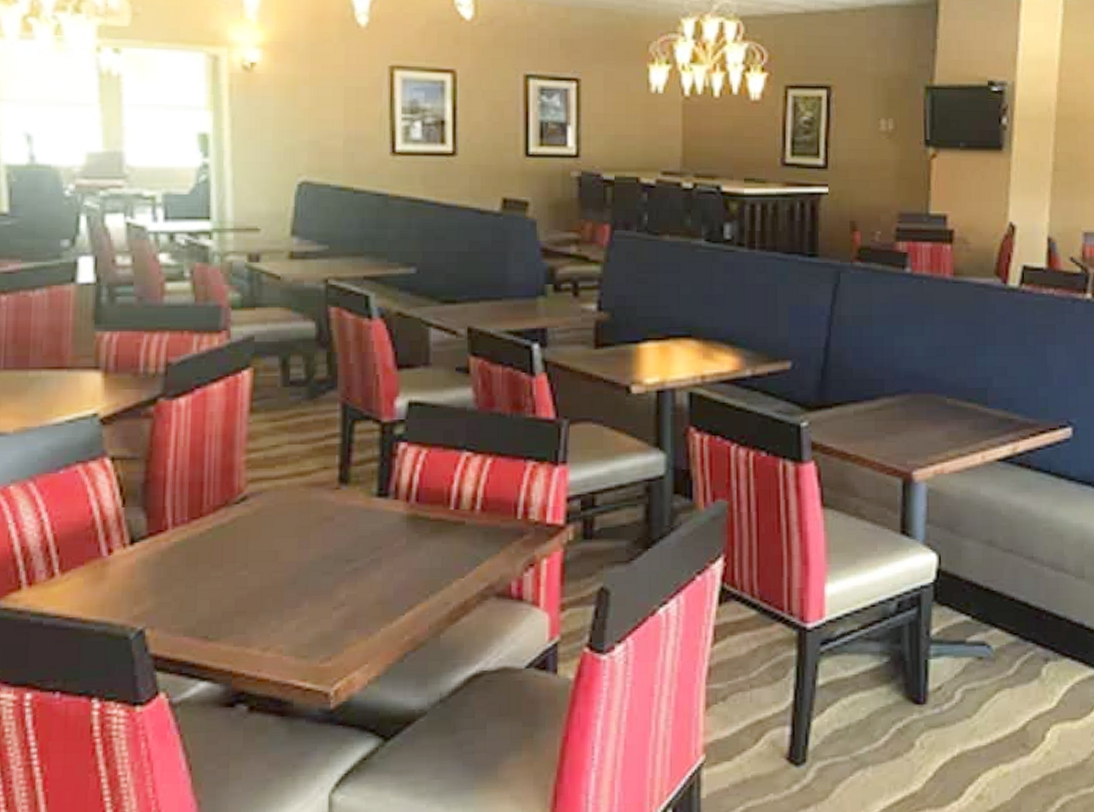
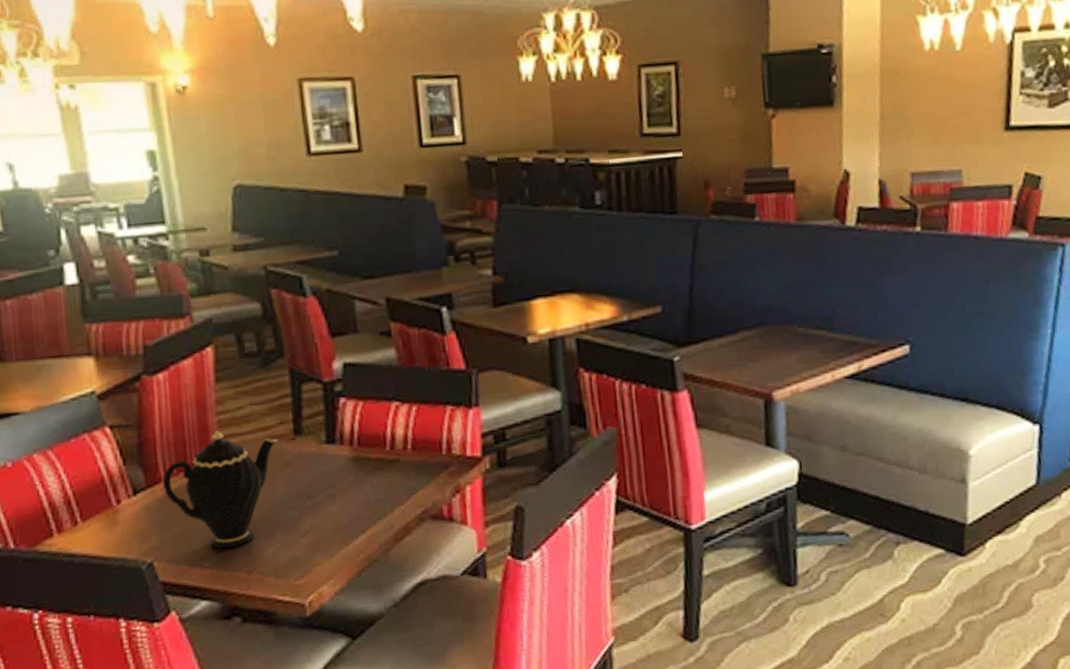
teapot: none [169,472,319,618] -> present [163,430,278,549]

